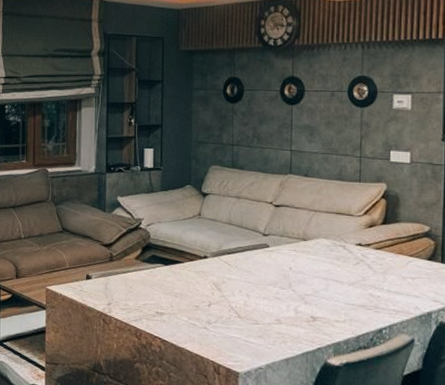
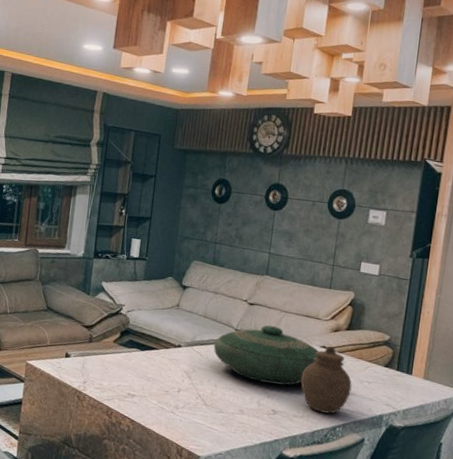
decorative bowl: none [241,226,354,289] -> present [213,325,319,386]
jar: none [339,244,394,316] -> present [300,347,352,414]

